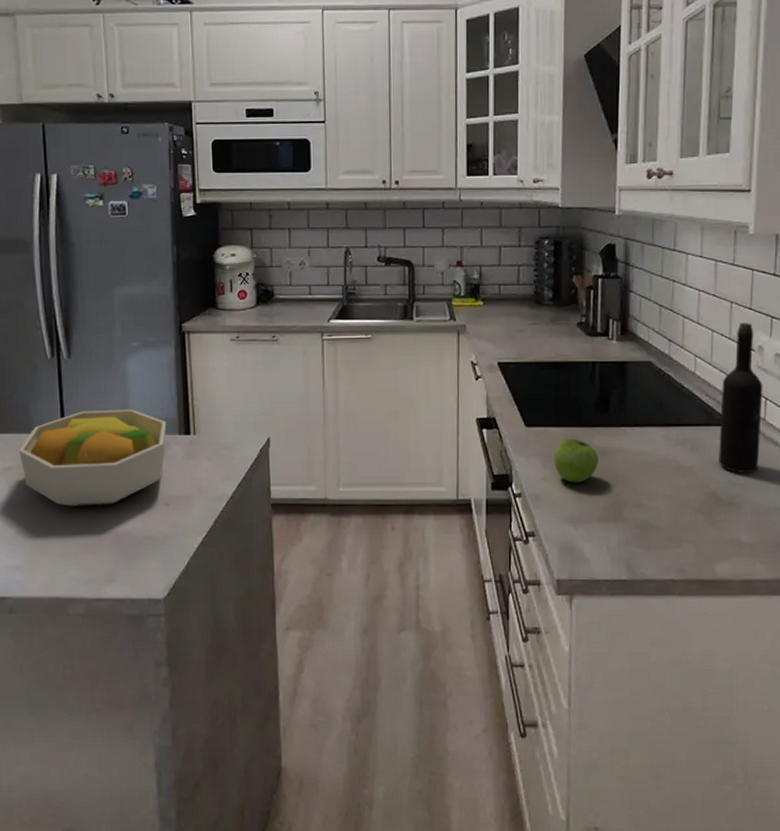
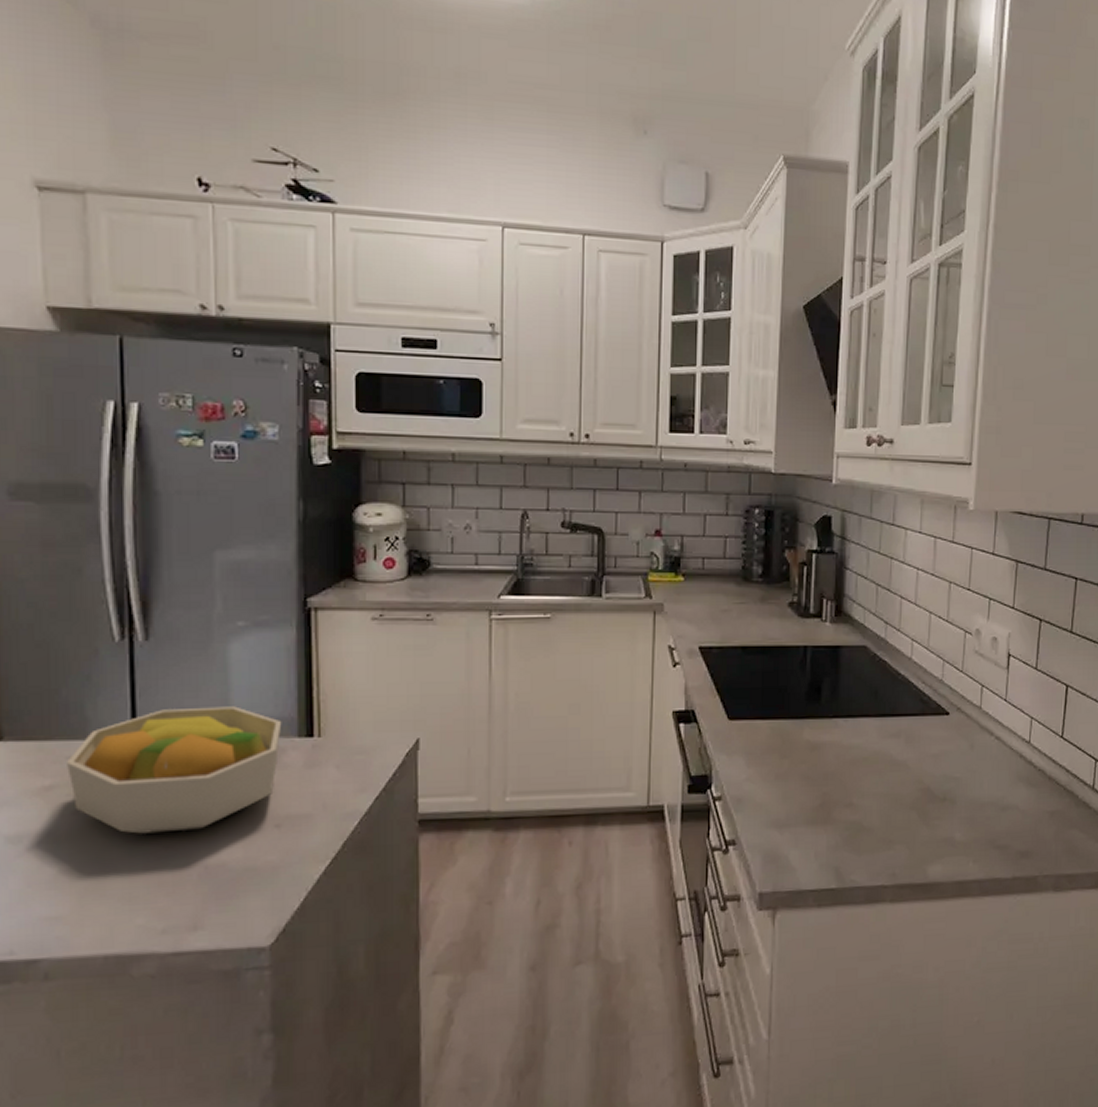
fruit: present [554,438,598,483] -> none [759,732,808,782]
wine bottle: present [719,323,763,473] -> none [934,604,980,766]

